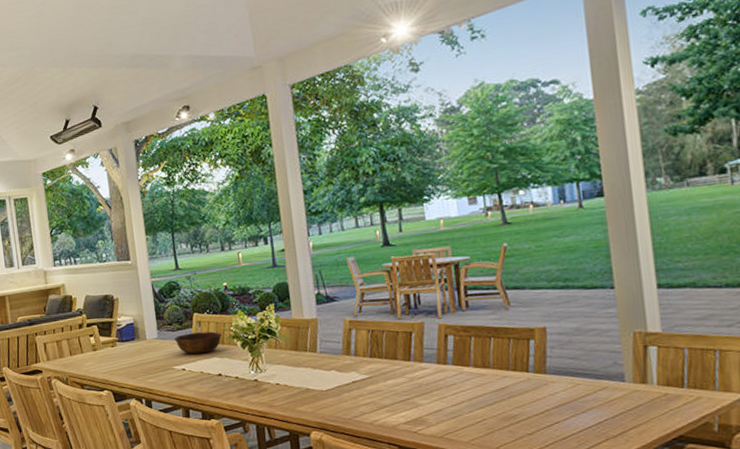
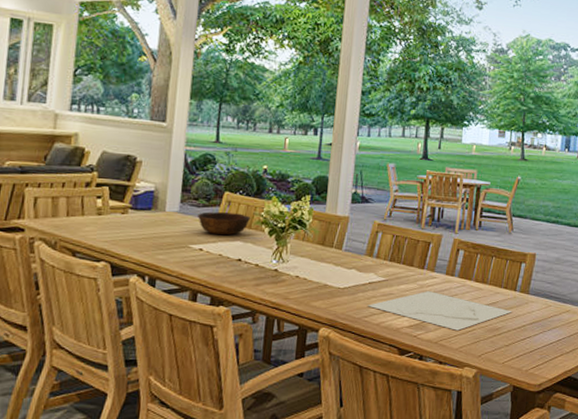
napkin: none [356,383,529,423] -> present [368,291,512,331]

